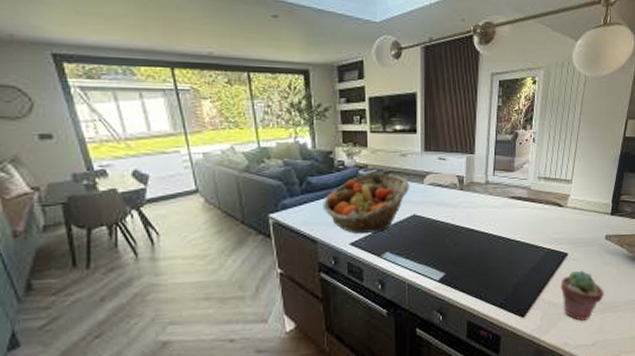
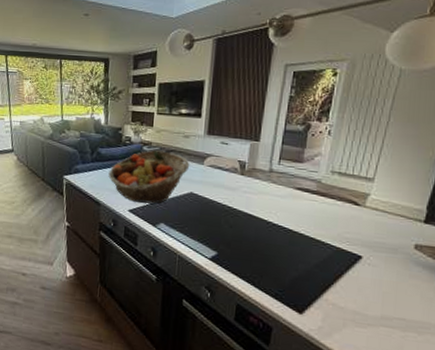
potted succulent: present [559,270,604,321] -> none [348,276,408,334]

